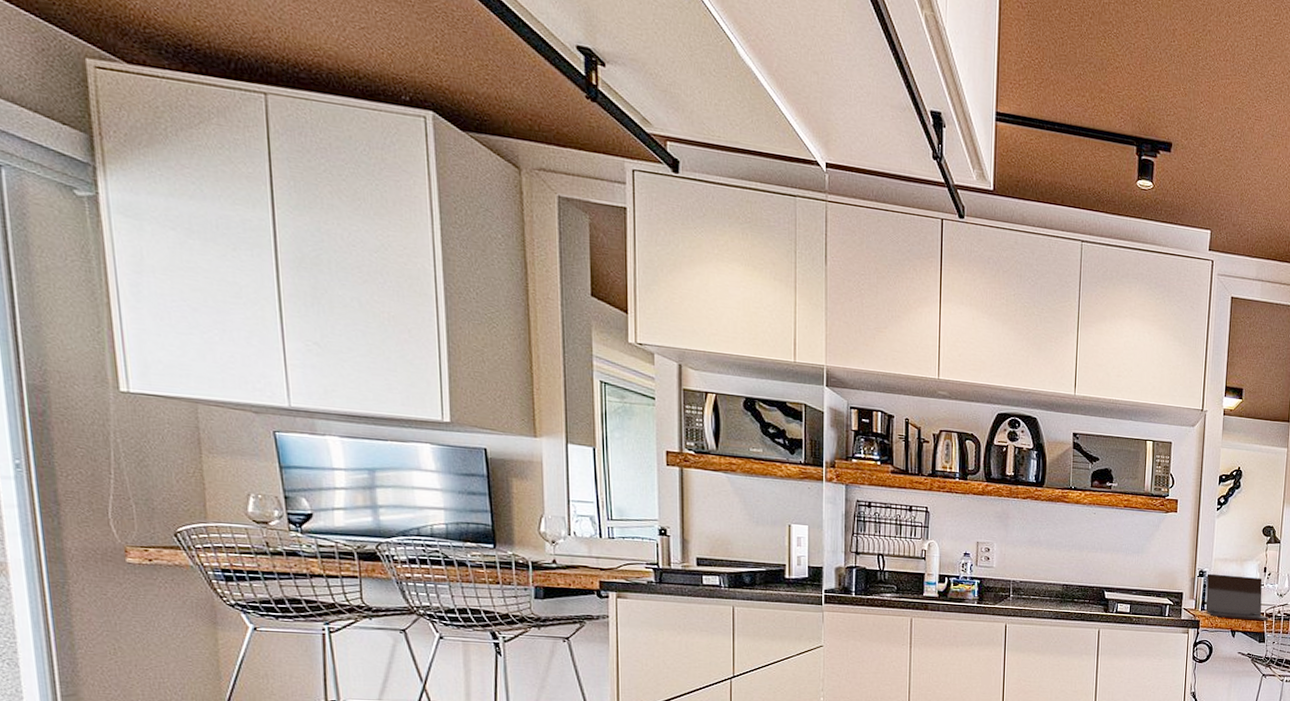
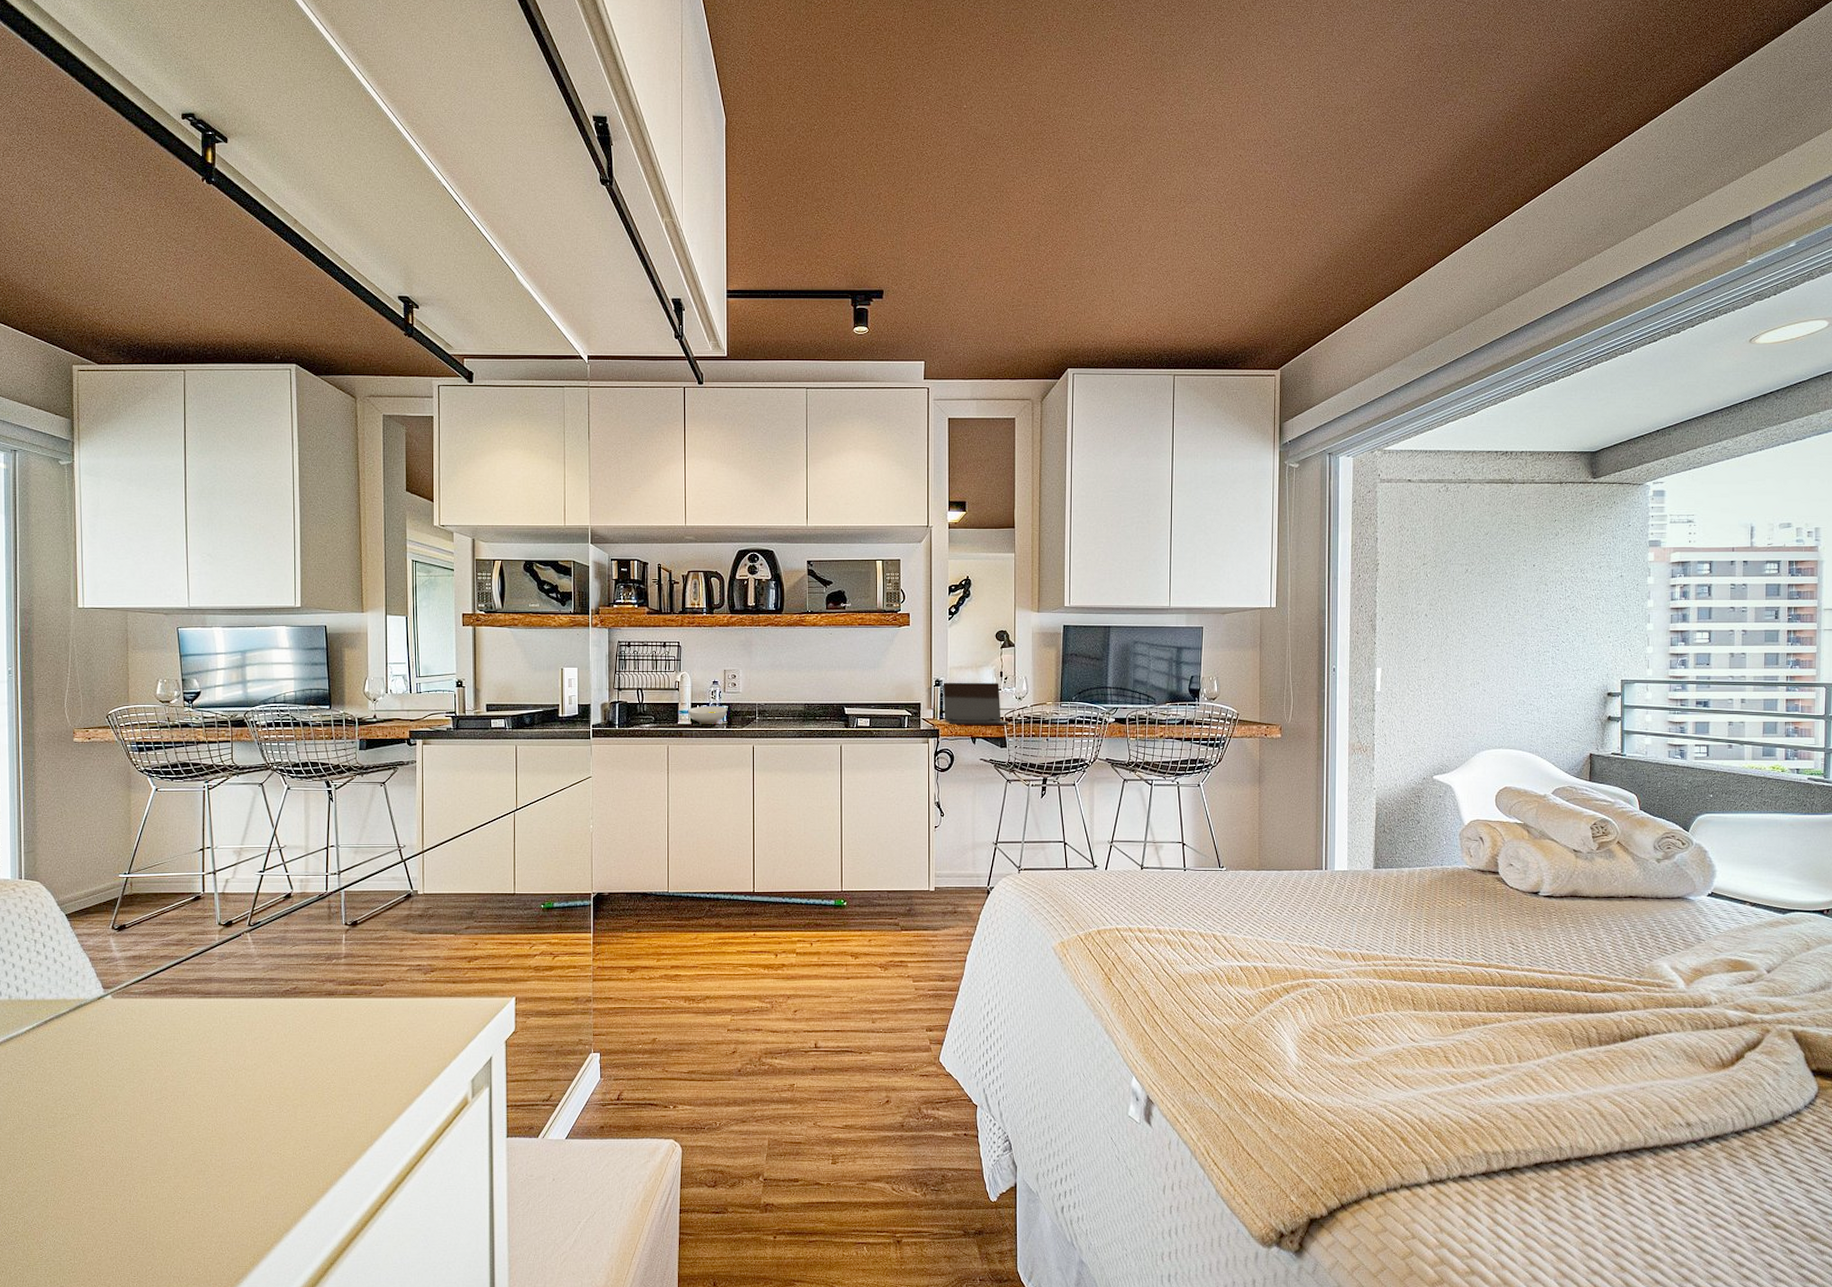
bowl: none [935,578,980,599] -> present [688,706,728,724]

